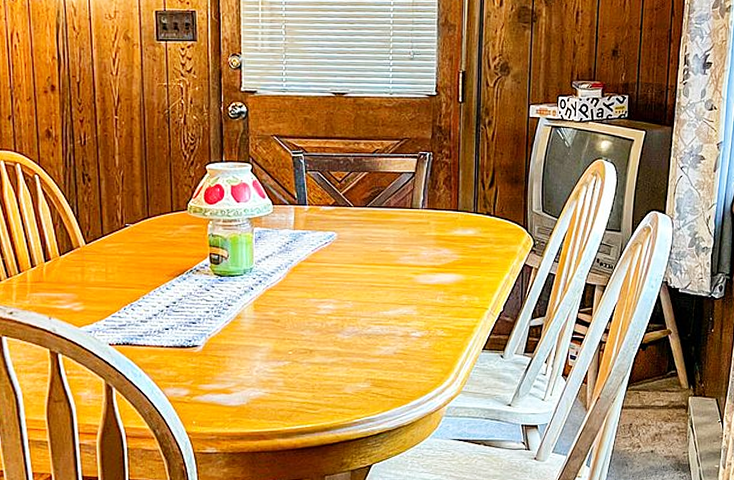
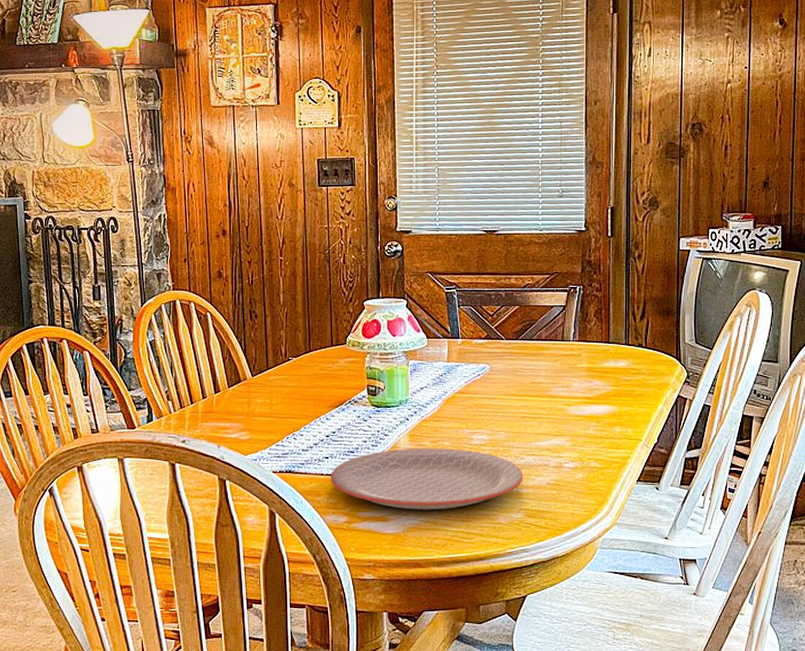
plate: none [171,318,371,382] -> present [331,448,524,510]

